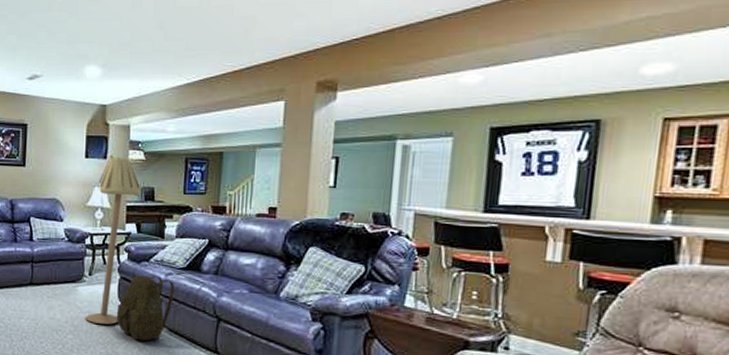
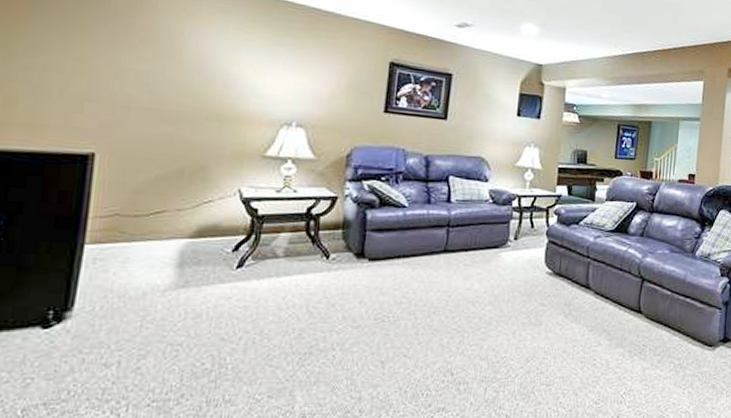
floor lamp: present [85,154,141,325] -> none [508,114,574,292]
backpack: present [116,275,175,342] -> none [541,238,603,307]

